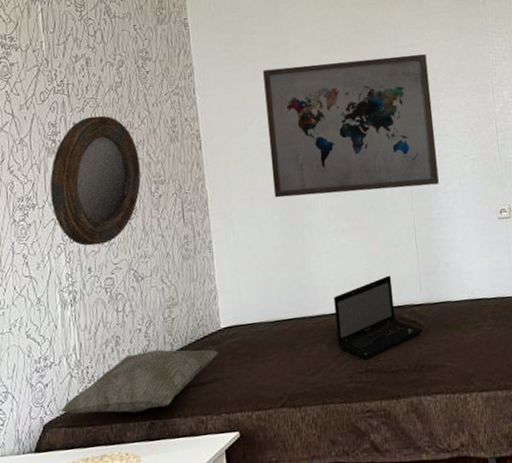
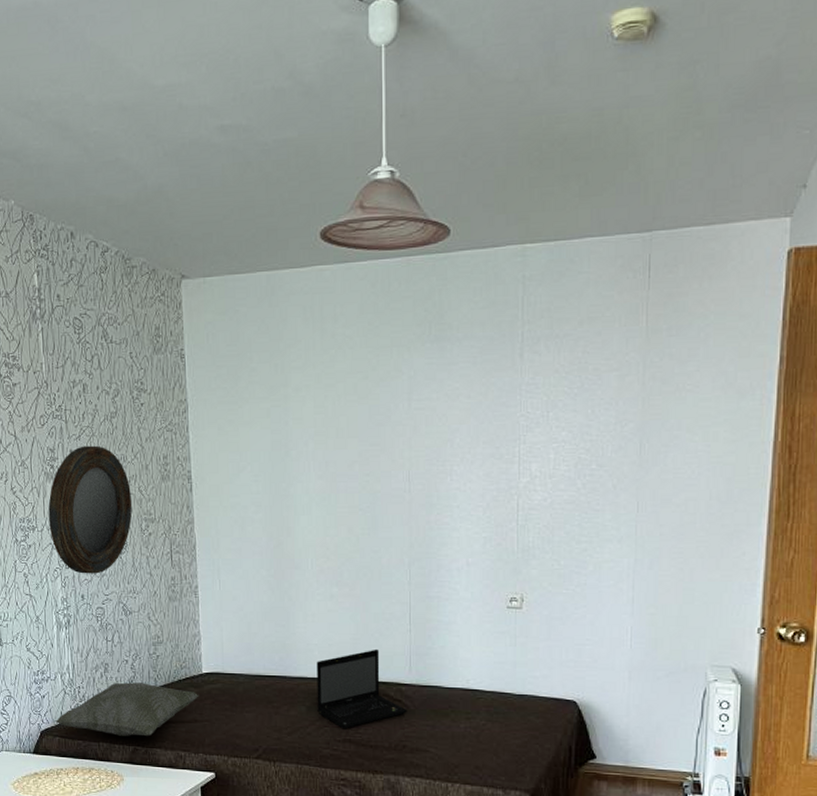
wall art: present [263,54,439,198] -> none [260,410,444,560]

